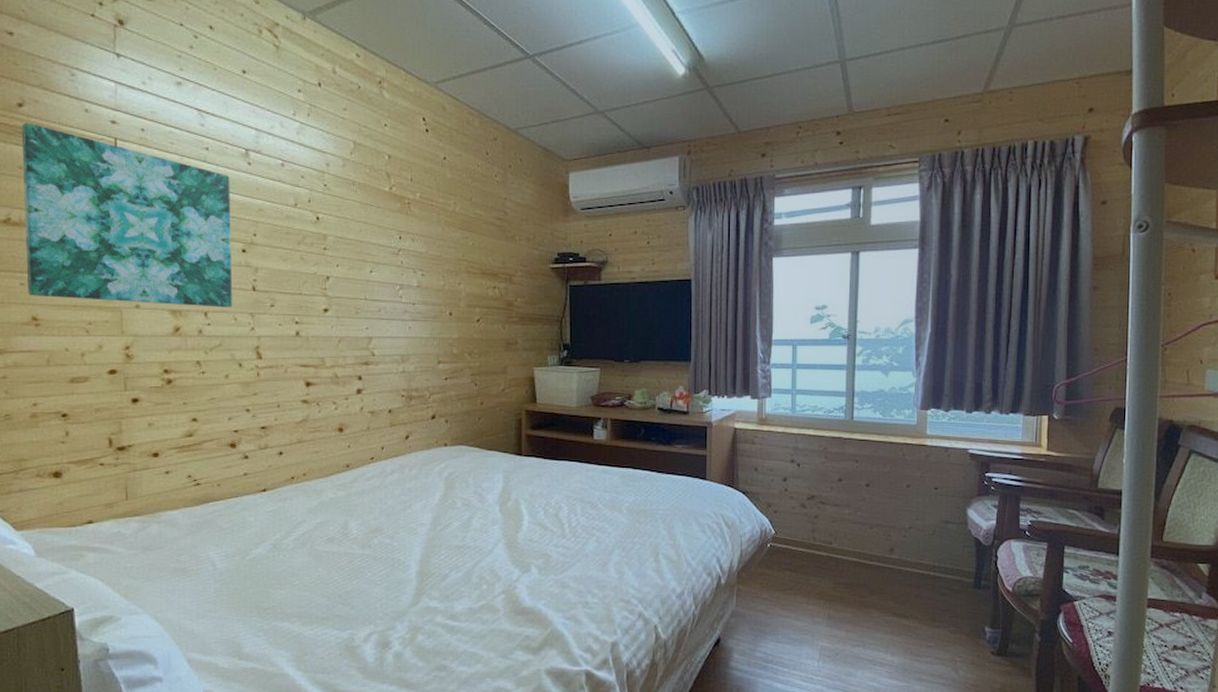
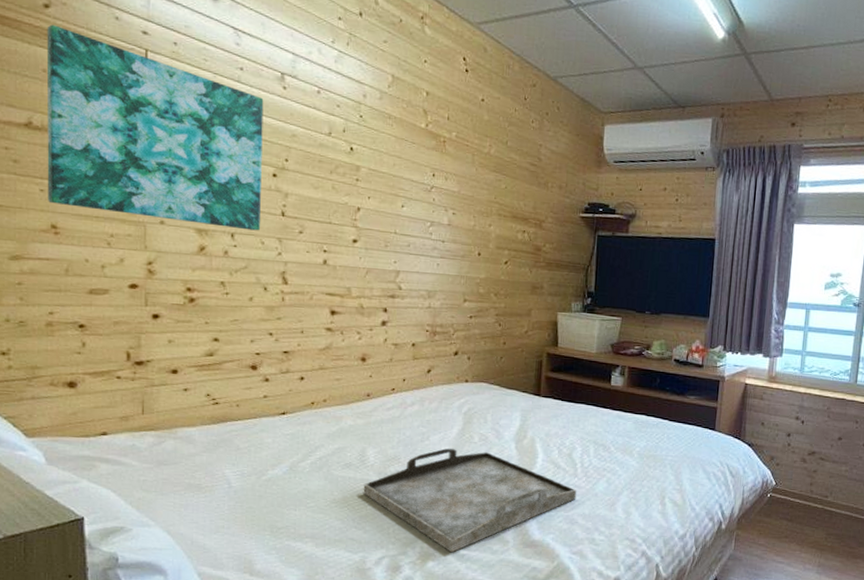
serving tray: none [348,515,566,625] -> present [363,448,577,553]

